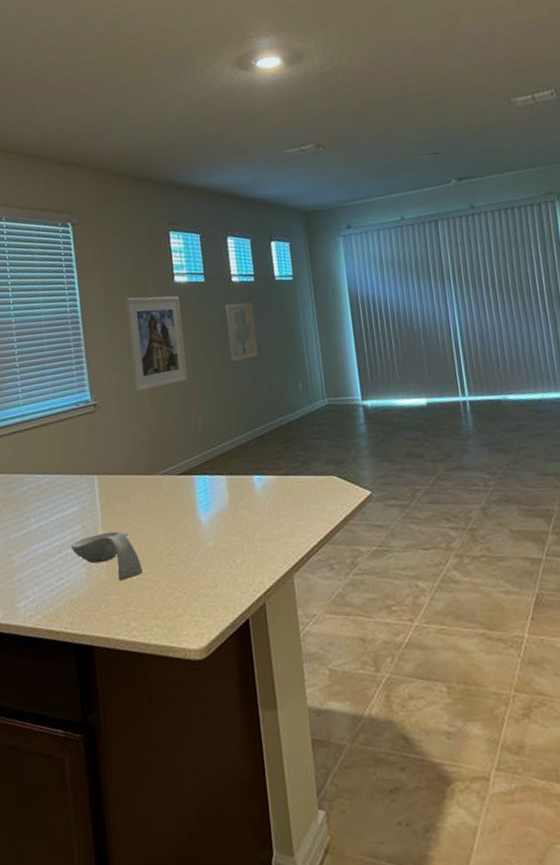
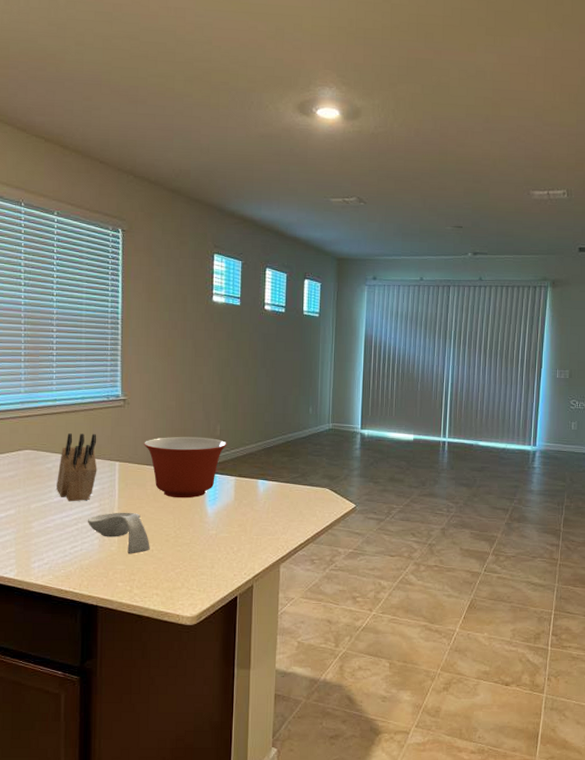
knife block: none [34,447,75,528] -> present [57,433,97,502]
mixing bowl: none [121,434,212,509] -> present [144,436,227,499]
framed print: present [125,296,188,392] -> none [163,308,215,395]
wall art: present [224,302,258,362] -> none [254,328,280,380]

